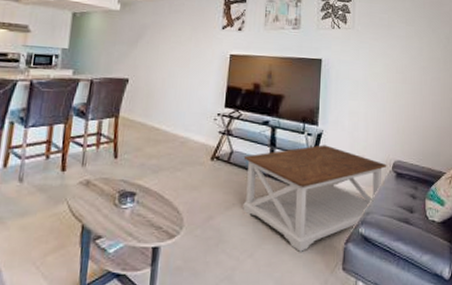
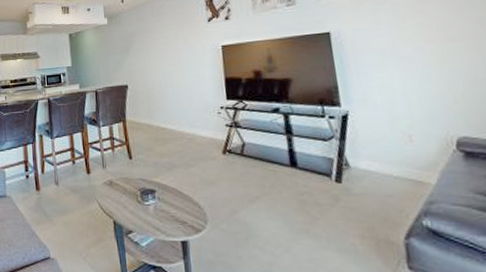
coffee table: present [243,145,386,252] -> none [258,127,447,247]

